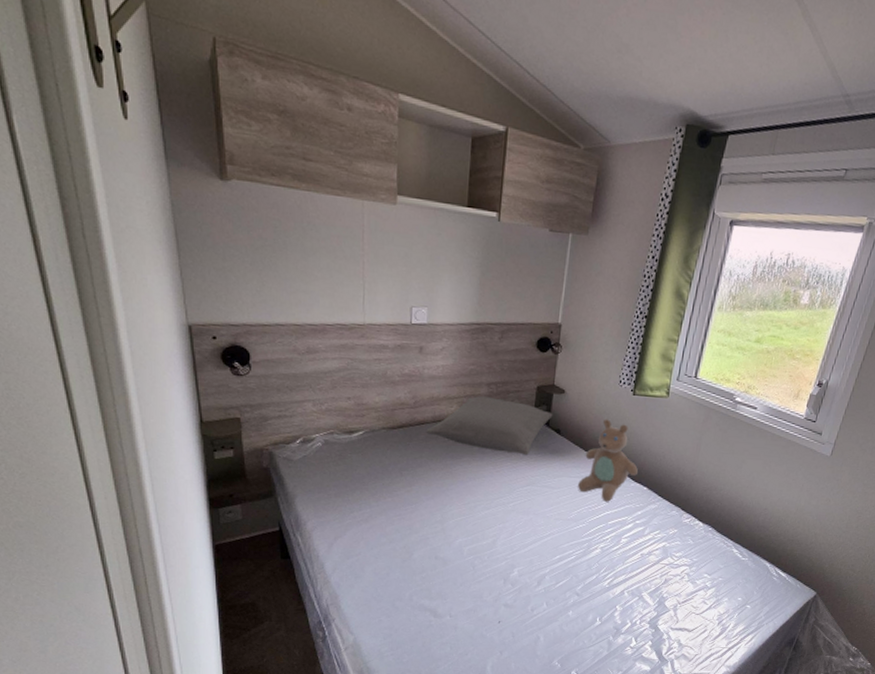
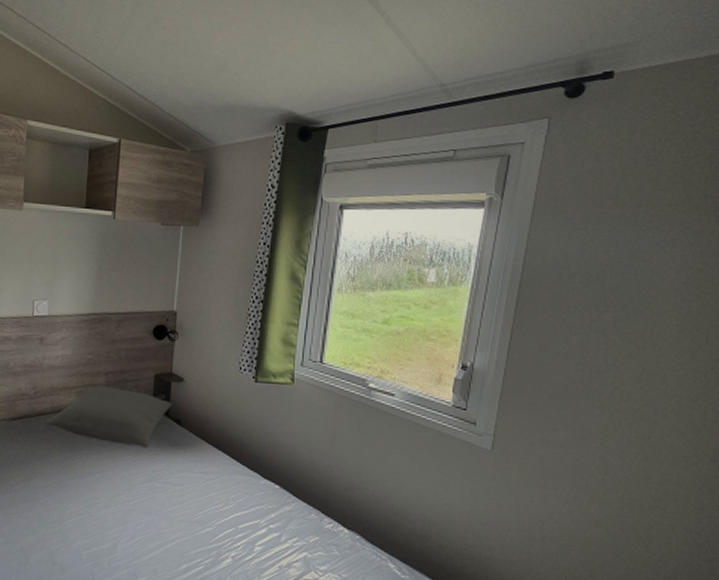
teddy bear: present [578,419,639,502] -> none [202,408,268,502]

